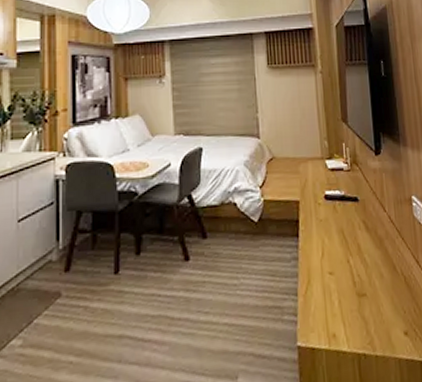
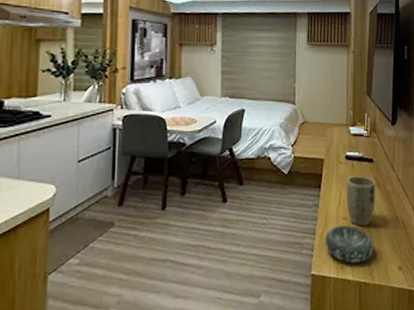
decorative bowl: none [309,281,371,330] -> present [325,225,374,263]
plant pot: none [329,219,367,282] -> present [346,176,376,226]

